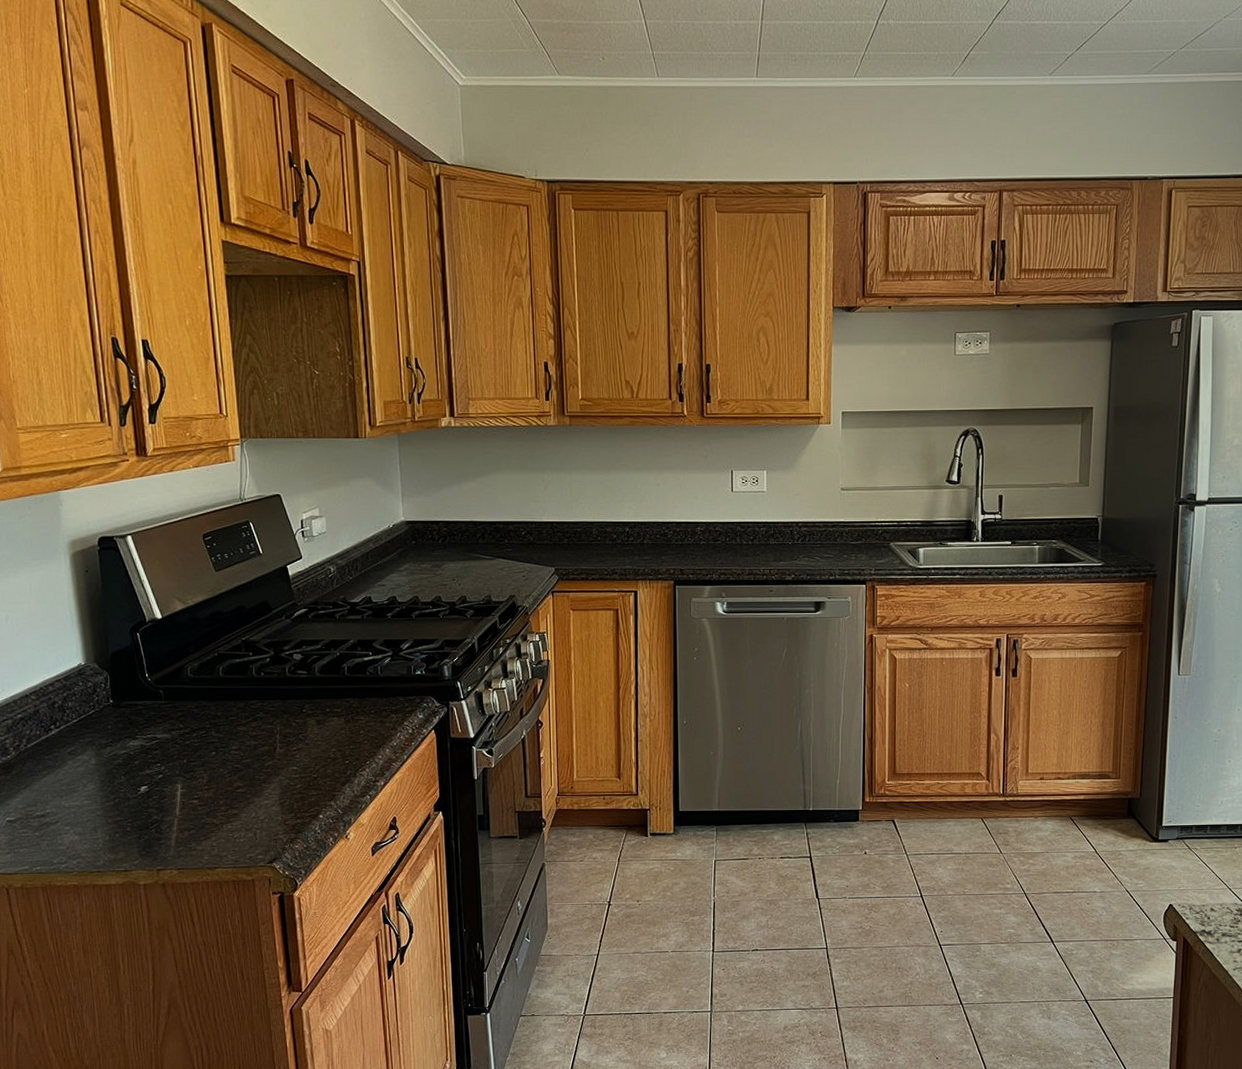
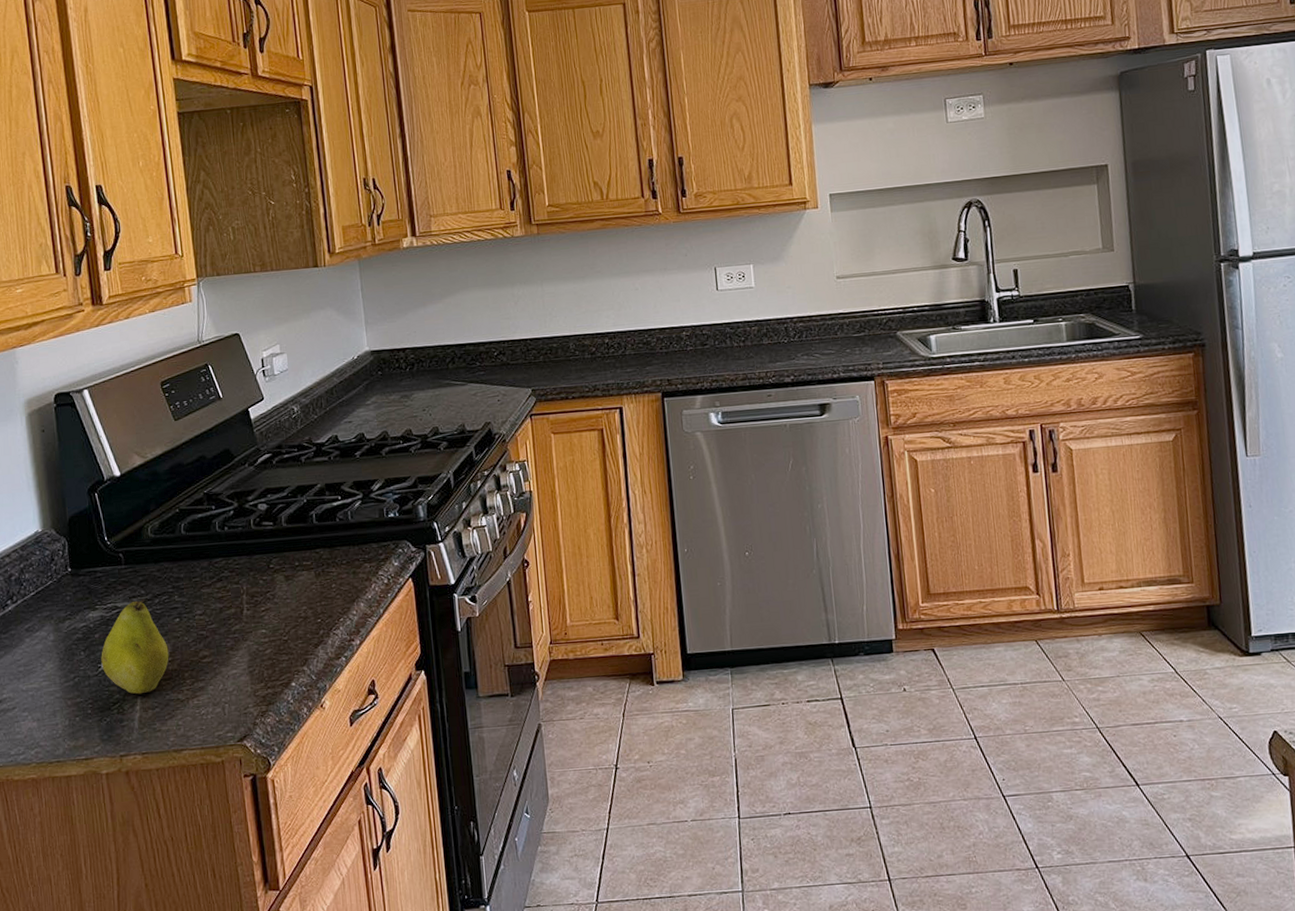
fruit: none [140,732,205,817] -> present [101,598,169,694]

